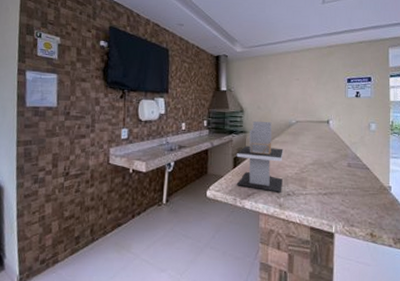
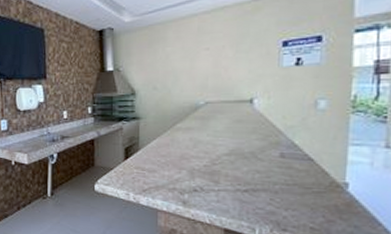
napkin holder: present [236,121,283,193] -> none [128,105,188,188]

